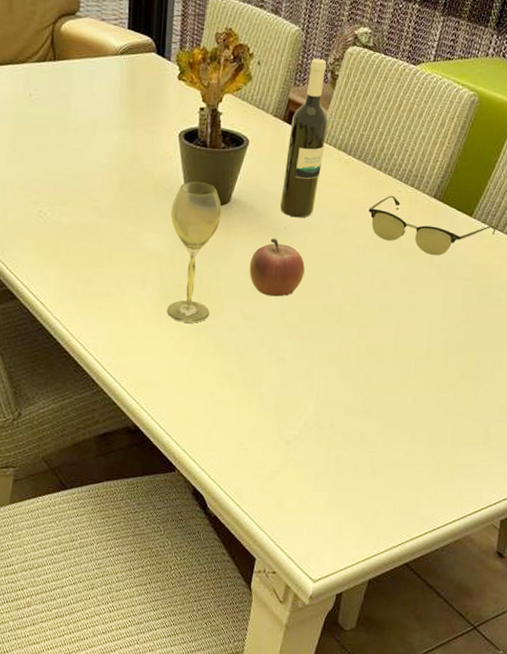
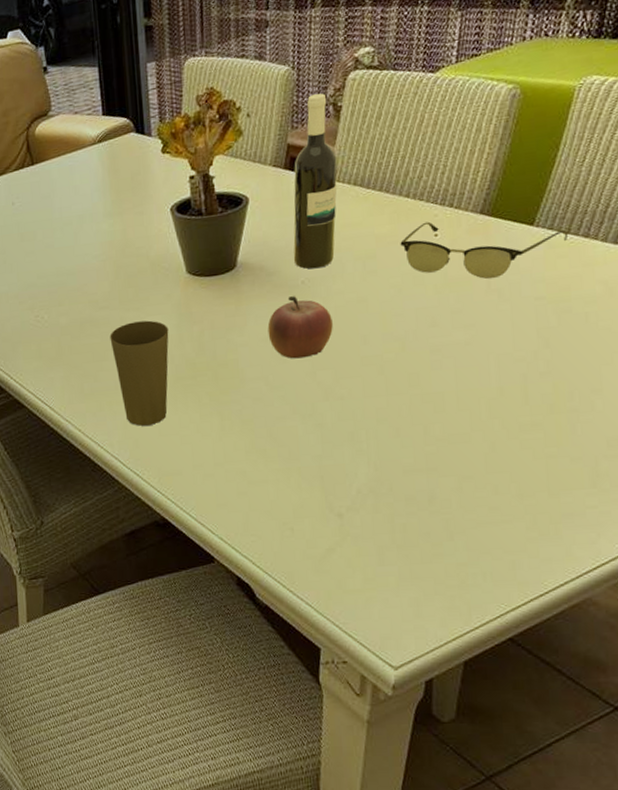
cup: none [107,235,163,336] -> present [110,320,169,426]
wineglass: present [167,181,222,323] -> none [172,252,230,403]

